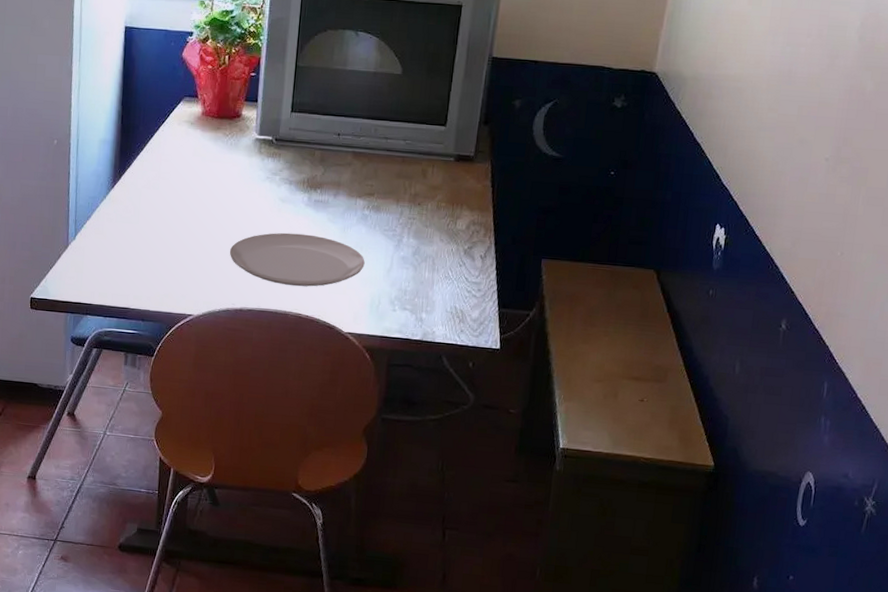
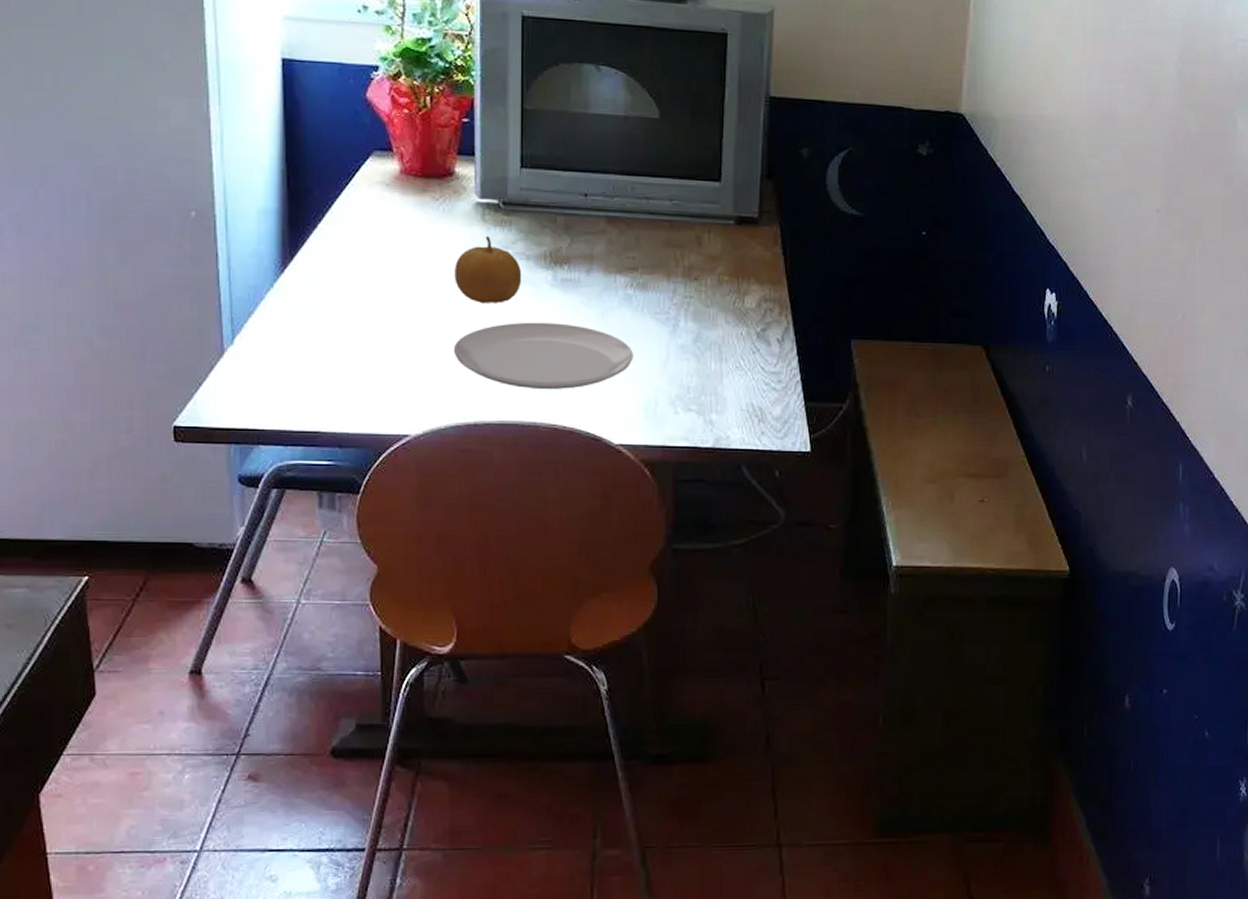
fruit: none [235,165,285,218] -> present [455,236,522,304]

